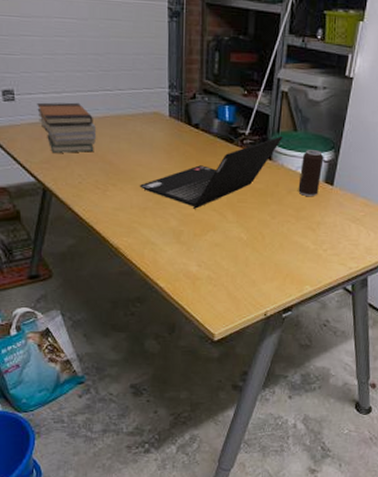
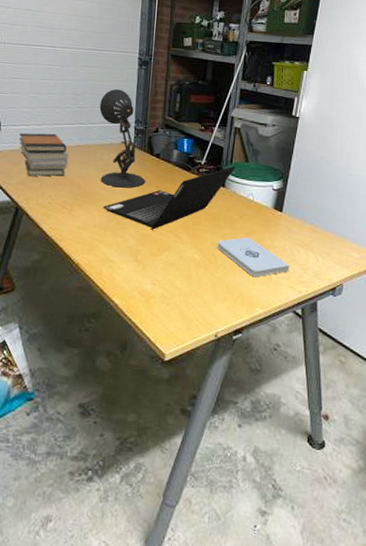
desk lamp: none [127,47,185,164] -> present [99,89,146,188]
notepad: none [265,213,341,254] -> present [217,237,290,277]
beverage can: present [298,150,324,197] -> none [249,179,273,222]

